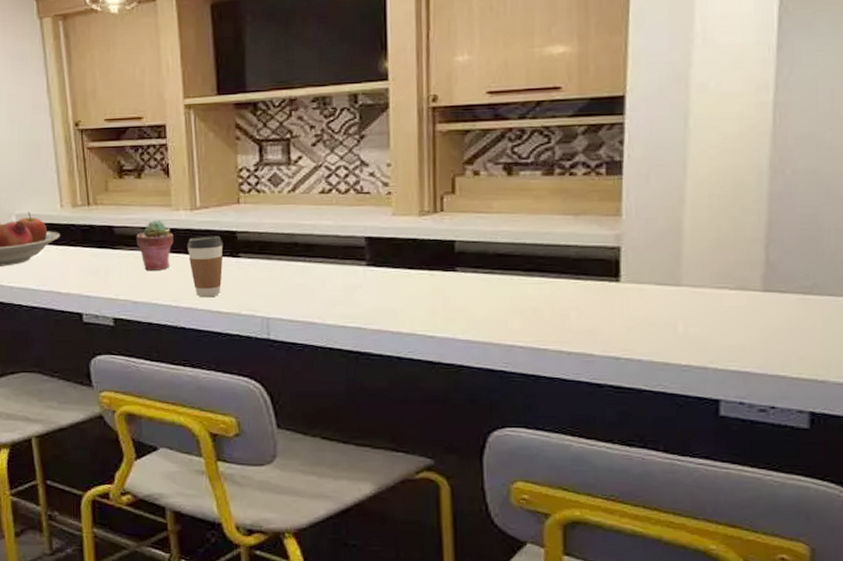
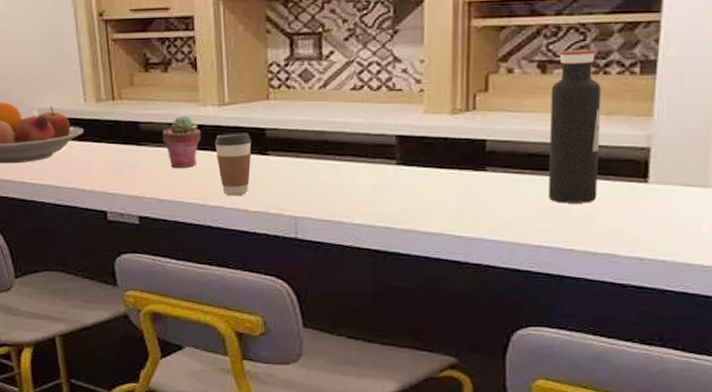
water bottle: none [518,151,569,303] -> present [549,49,602,203]

